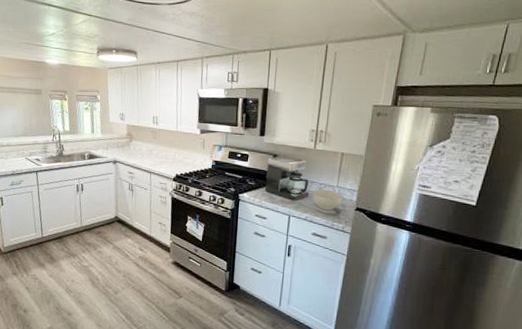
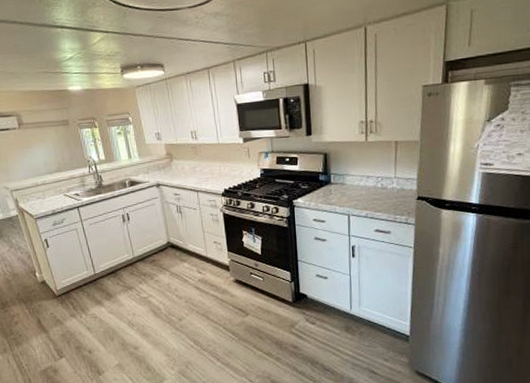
coffee maker: present [264,155,310,201] -> none [318,152,367,199]
bowl: present [312,189,343,211] -> none [369,182,402,204]

